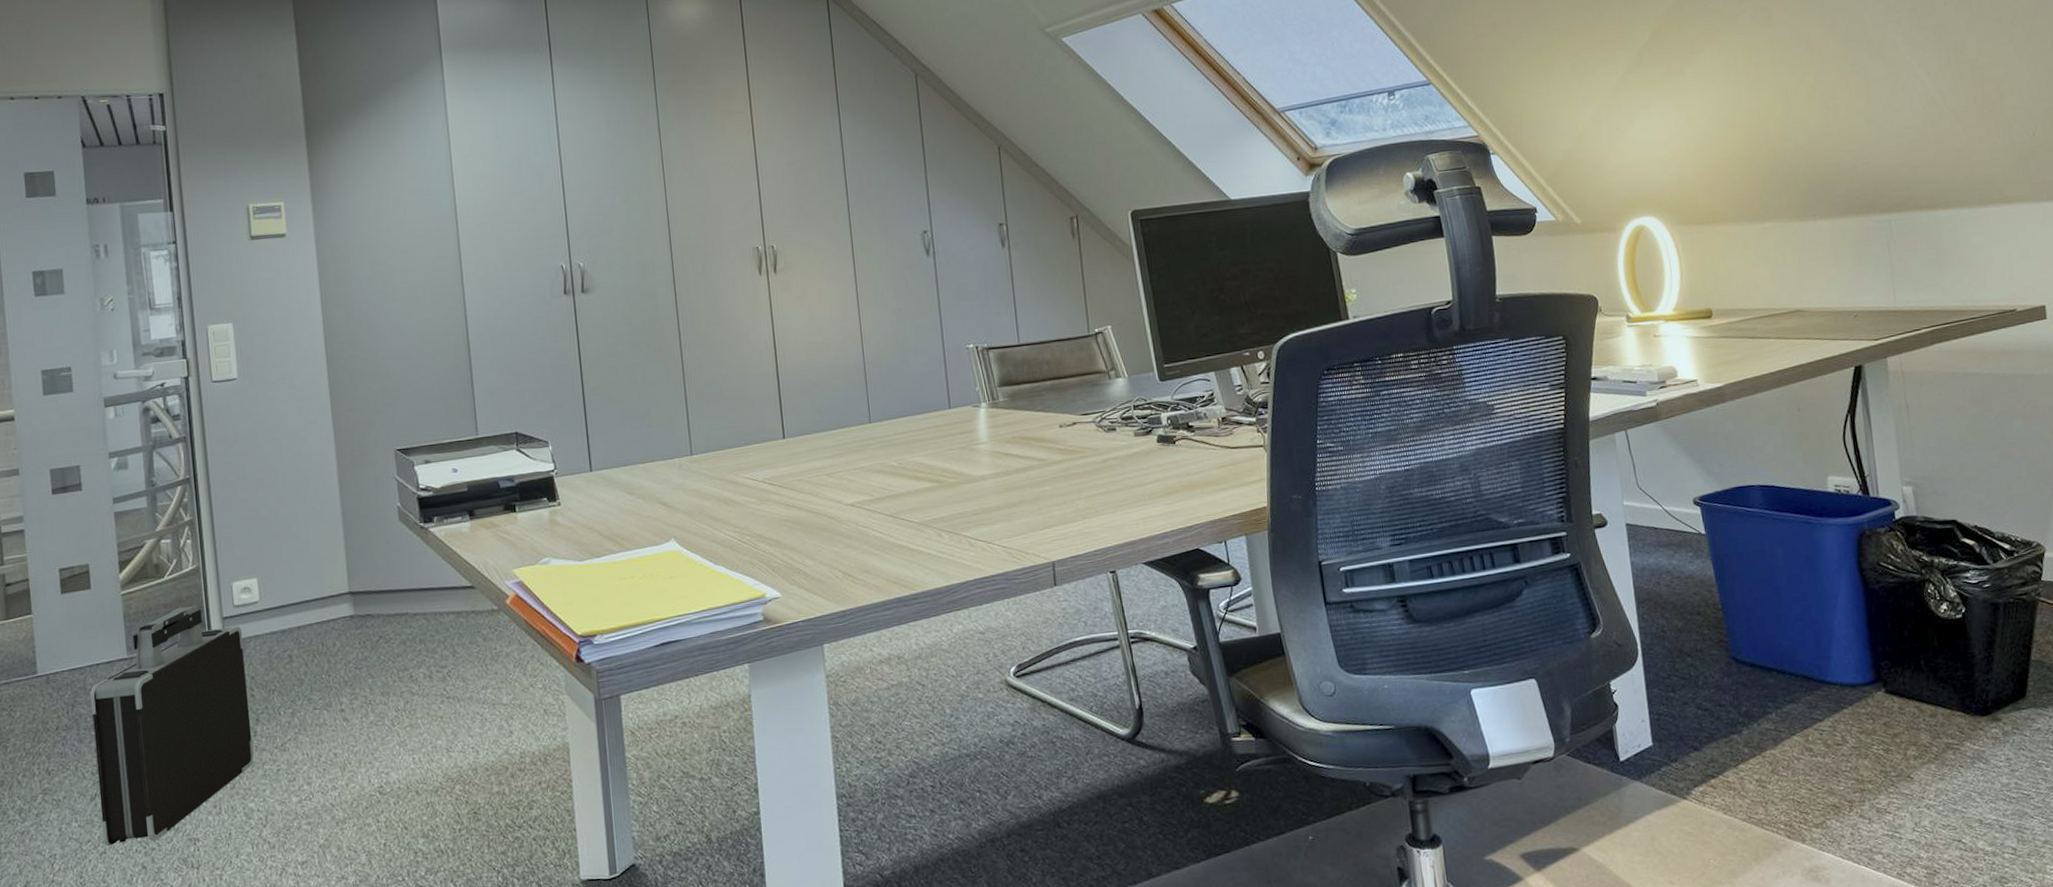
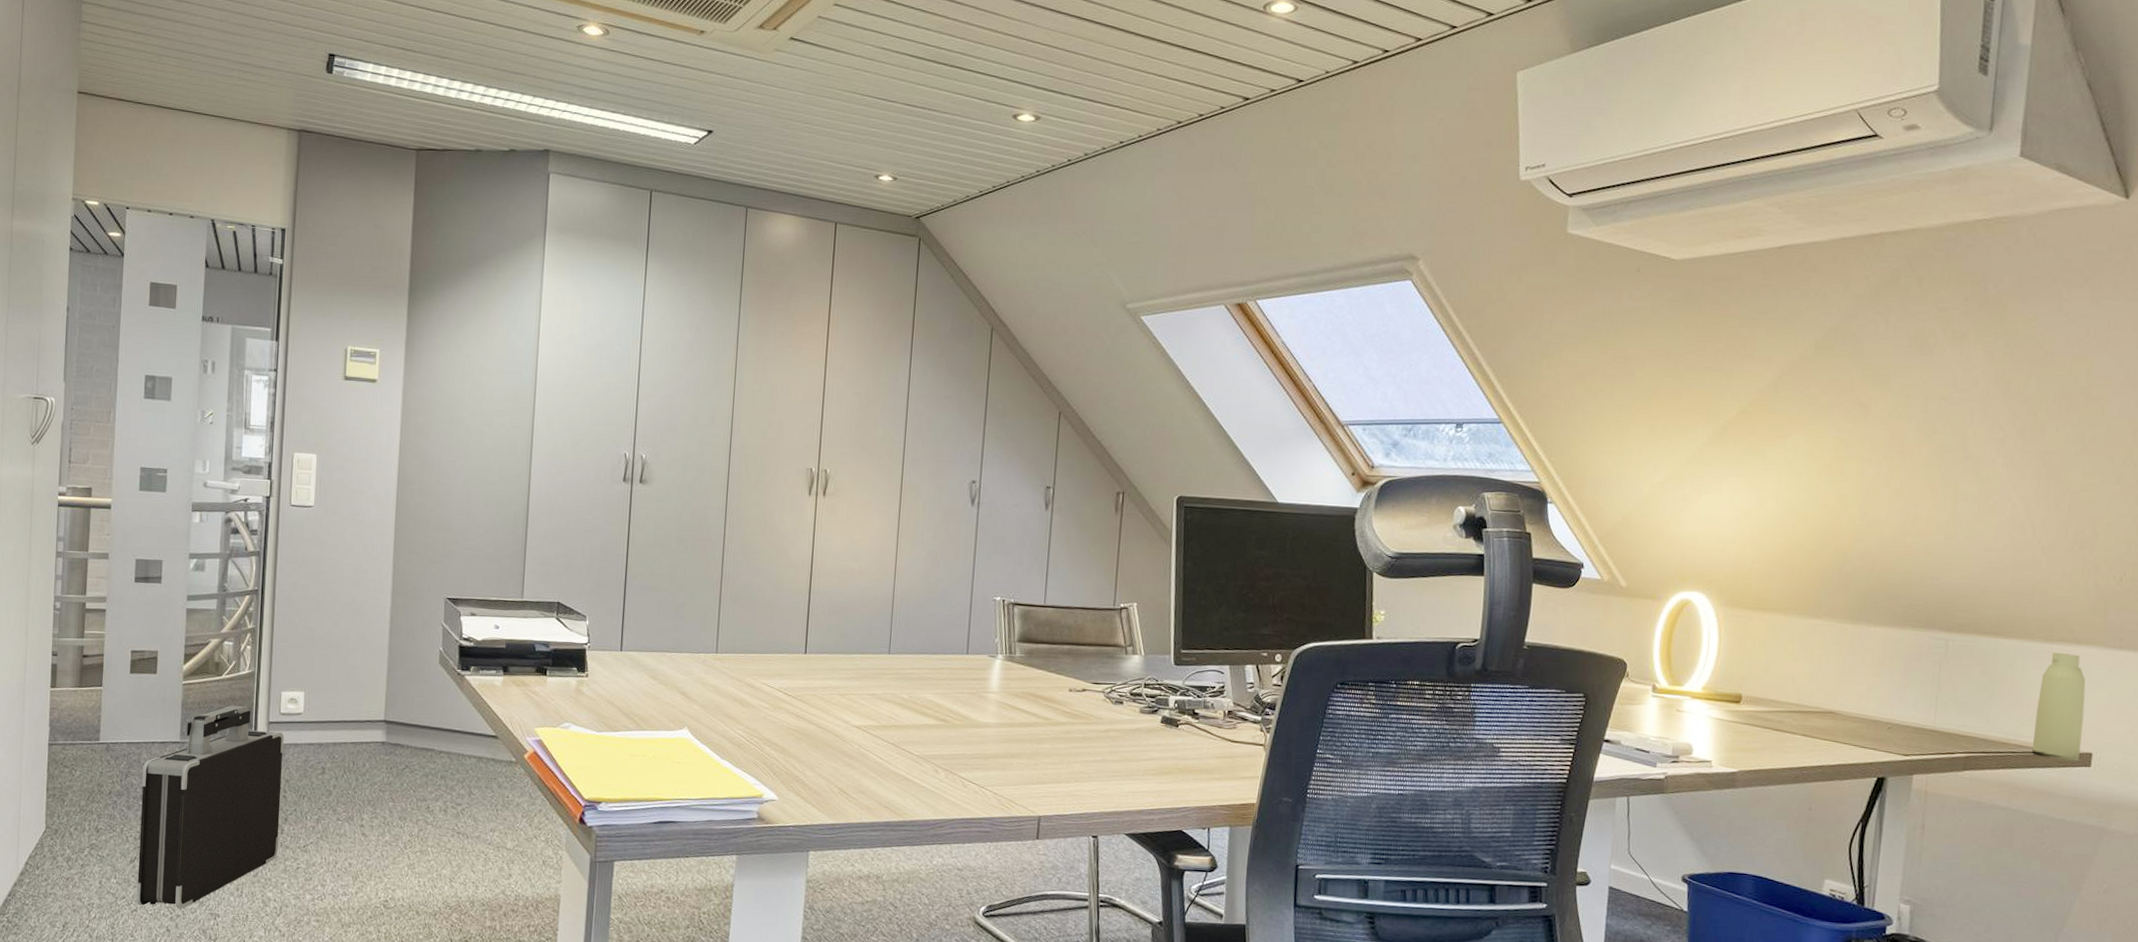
water bottle: none [1983,213,2035,318] -> present [2032,653,2086,762]

